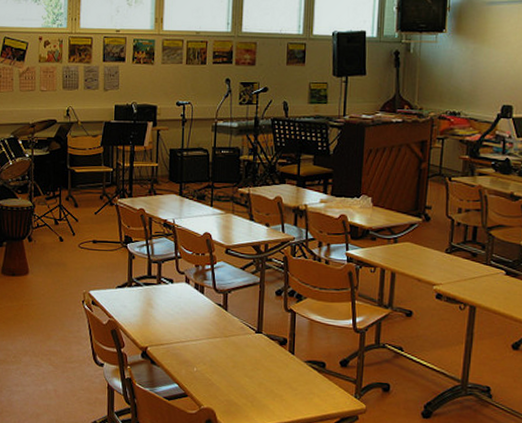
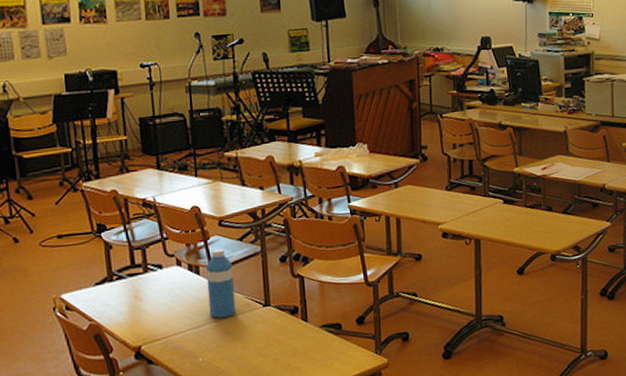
water bottle: none [208,274,233,336] -> present [205,249,236,319]

